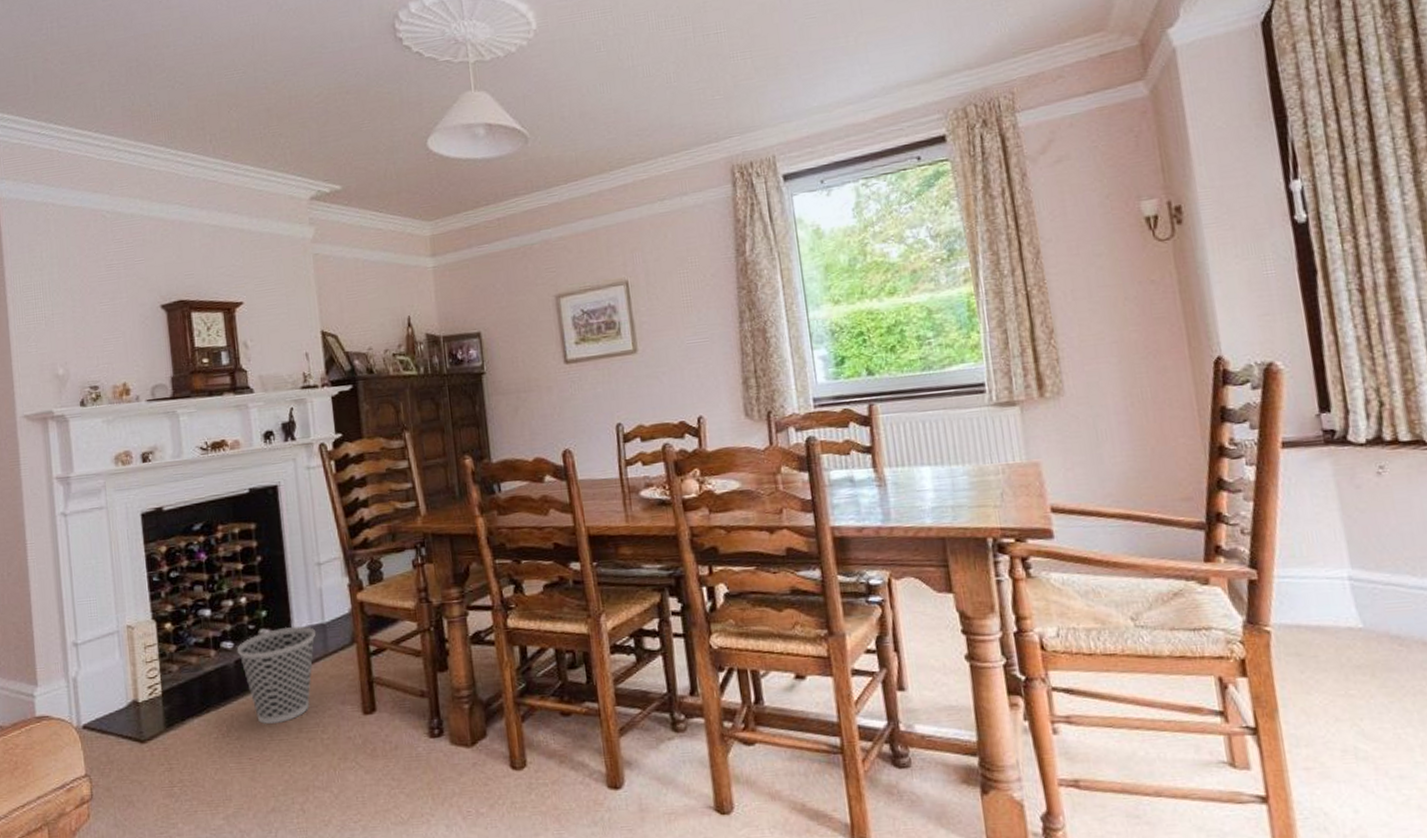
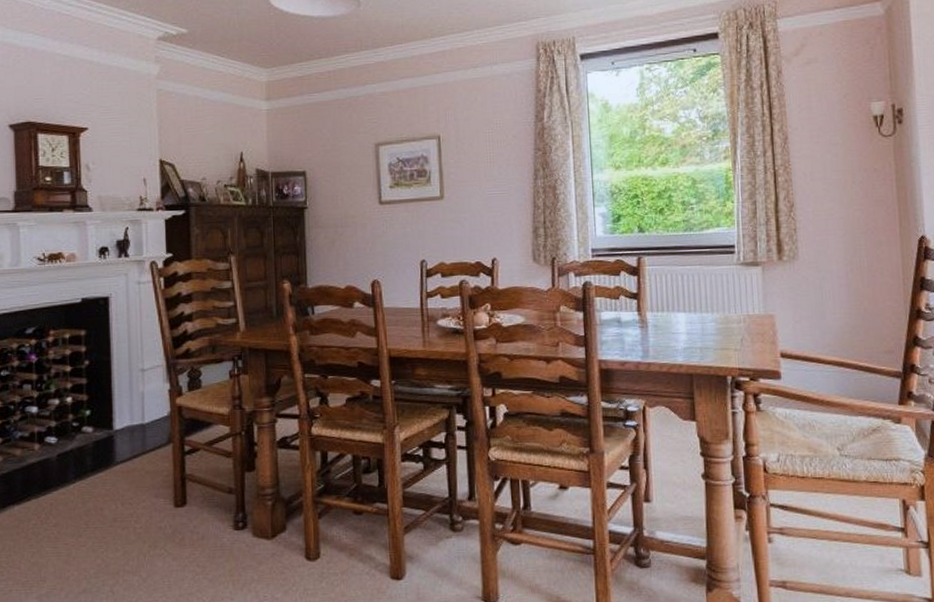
wastebasket: present [236,625,316,725] -> none [60,425,135,514]

